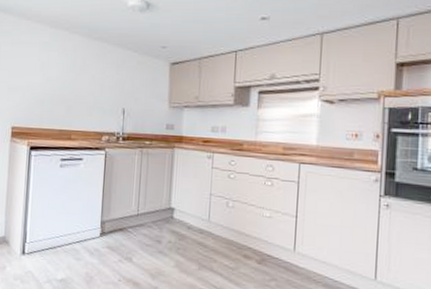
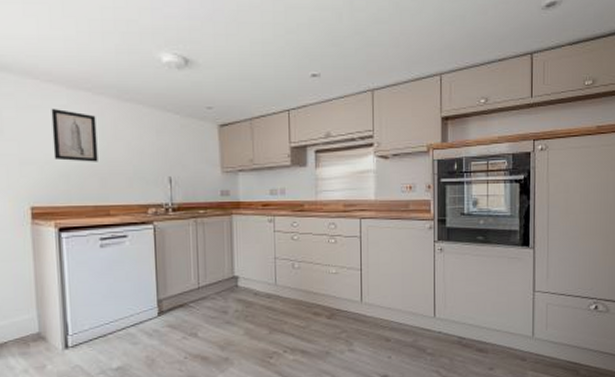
wall art: none [34,44,70,92] -> present [51,108,98,162]

